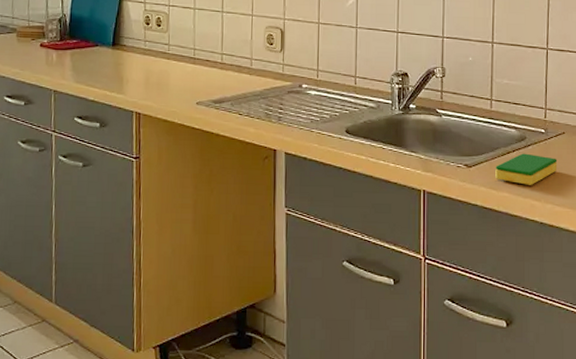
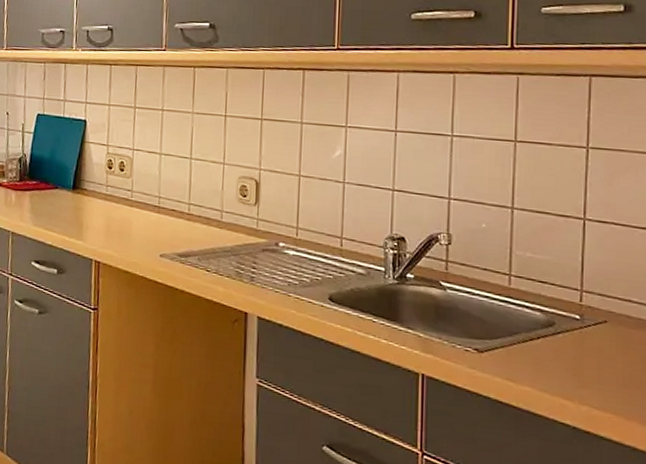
dish sponge: present [495,153,558,185] -> none [514,341,597,381]

